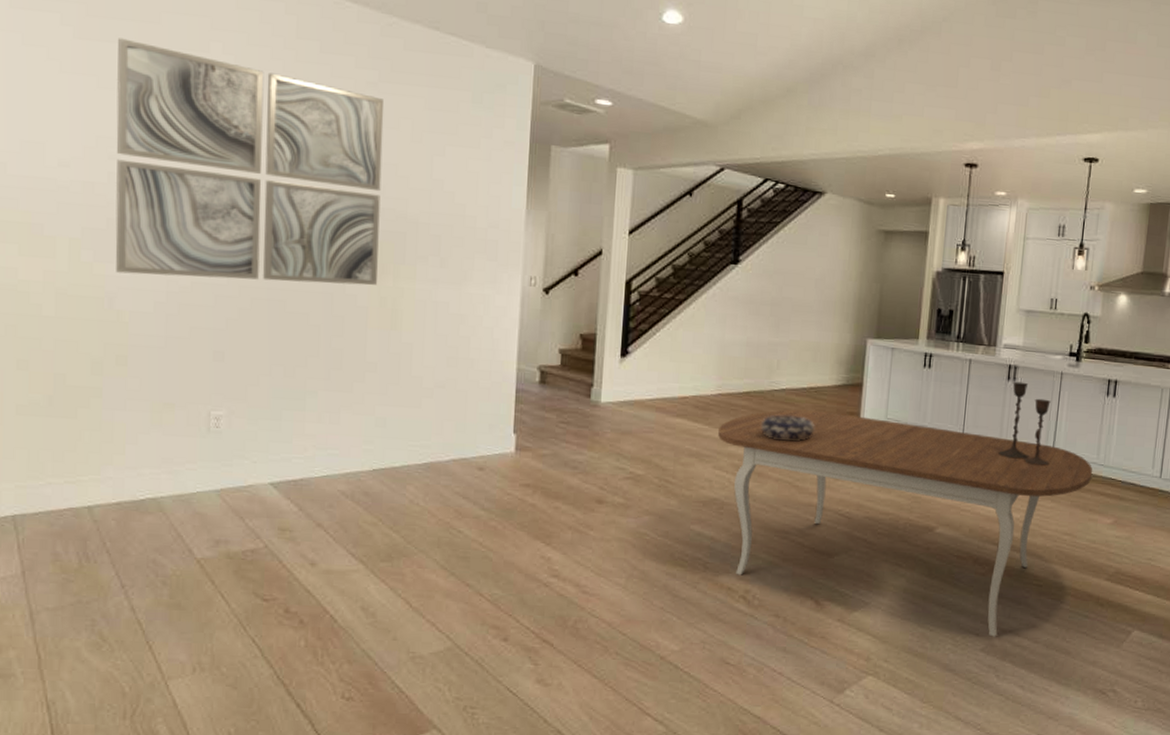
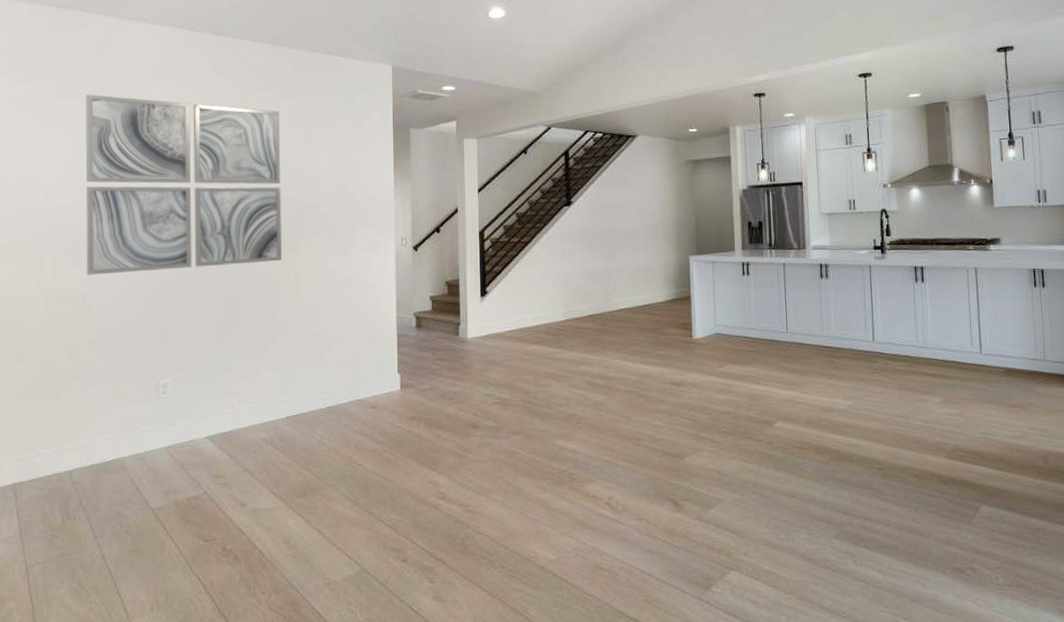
dining table: present [718,409,1093,637] -> none [570,325,915,523]
decorative bowl: present [761,415,815,441] -> none [606,332,654,356]
candlestick: present [998,381,1051,466] -> none [823,278,872,354]

